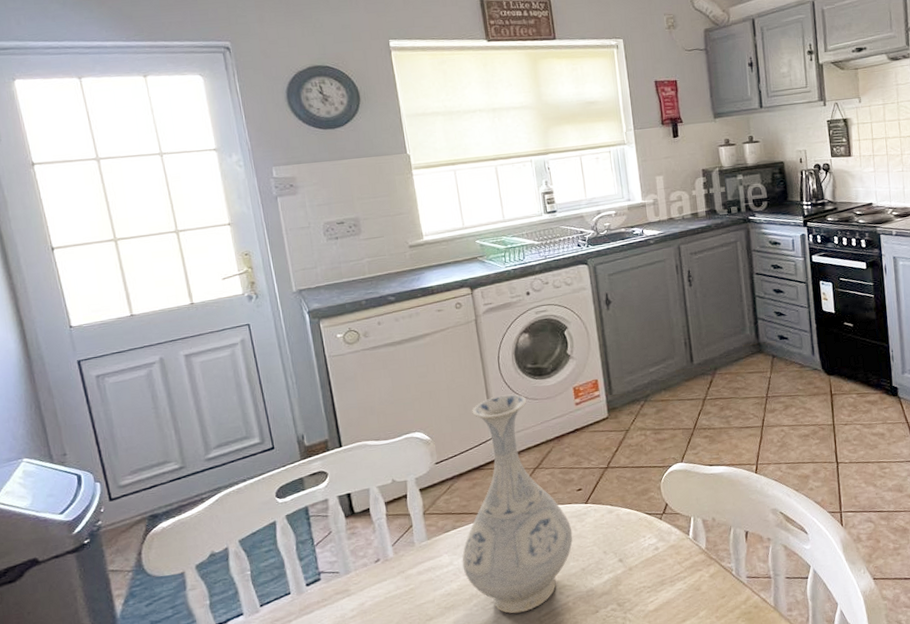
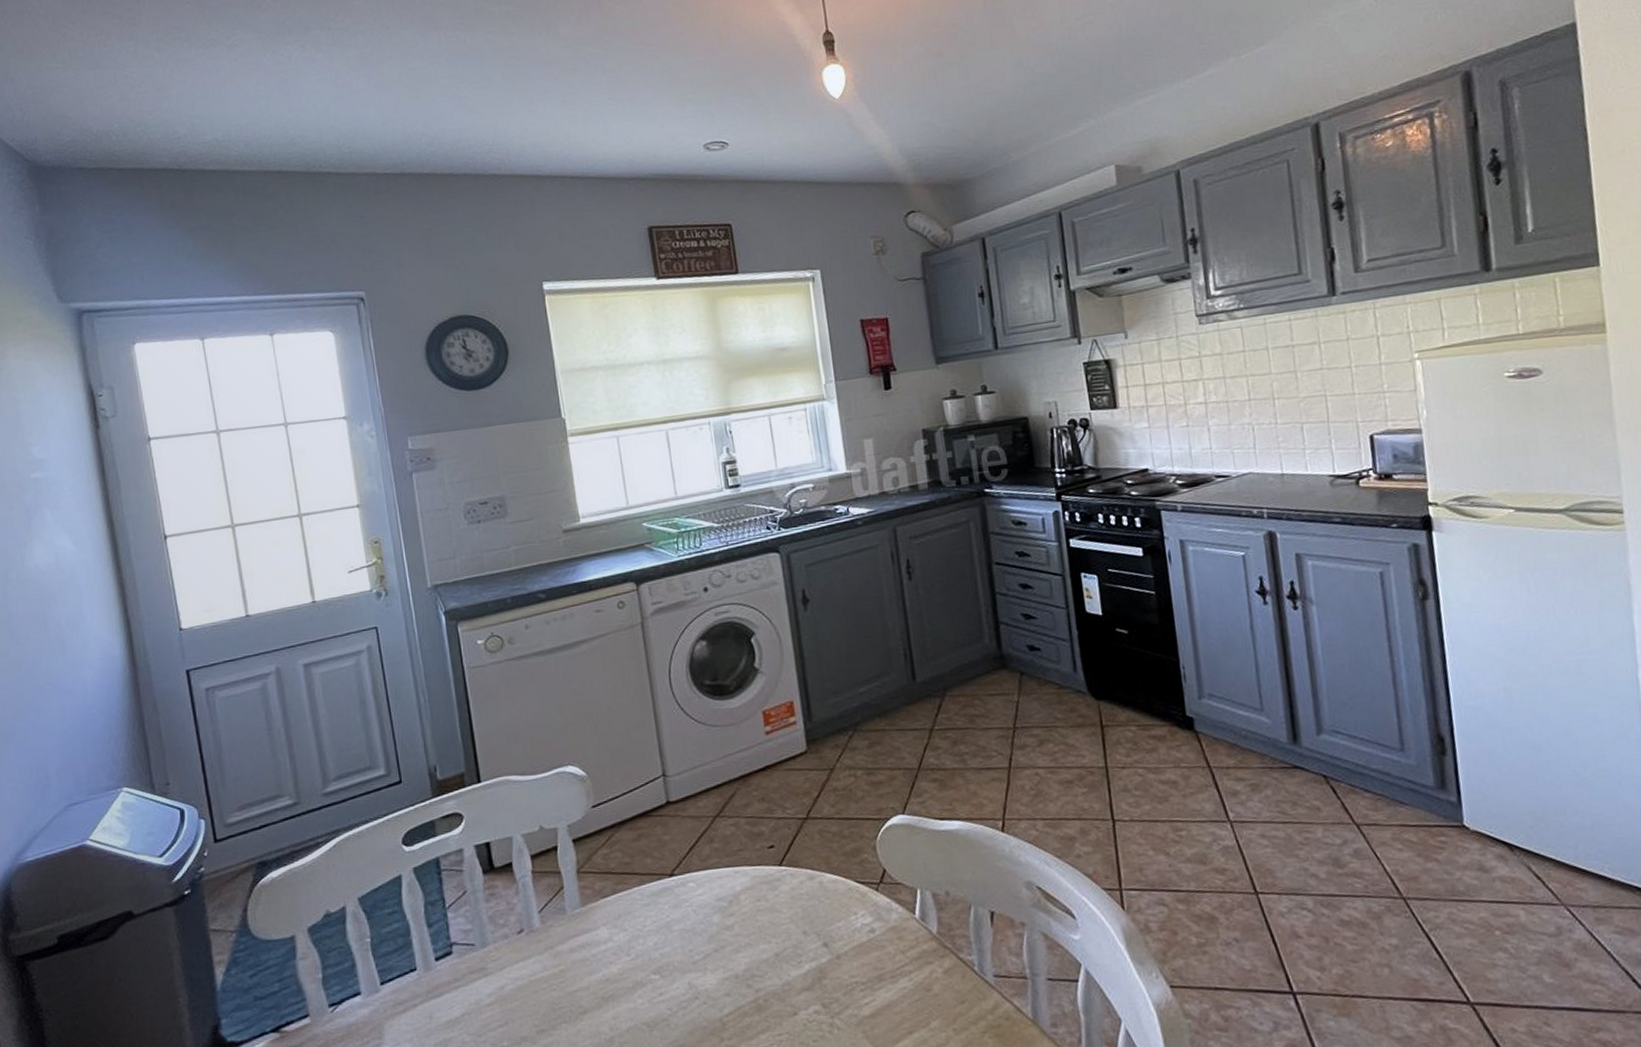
vase: present [462,394,573,614] -> none [624,718,764,1011]

